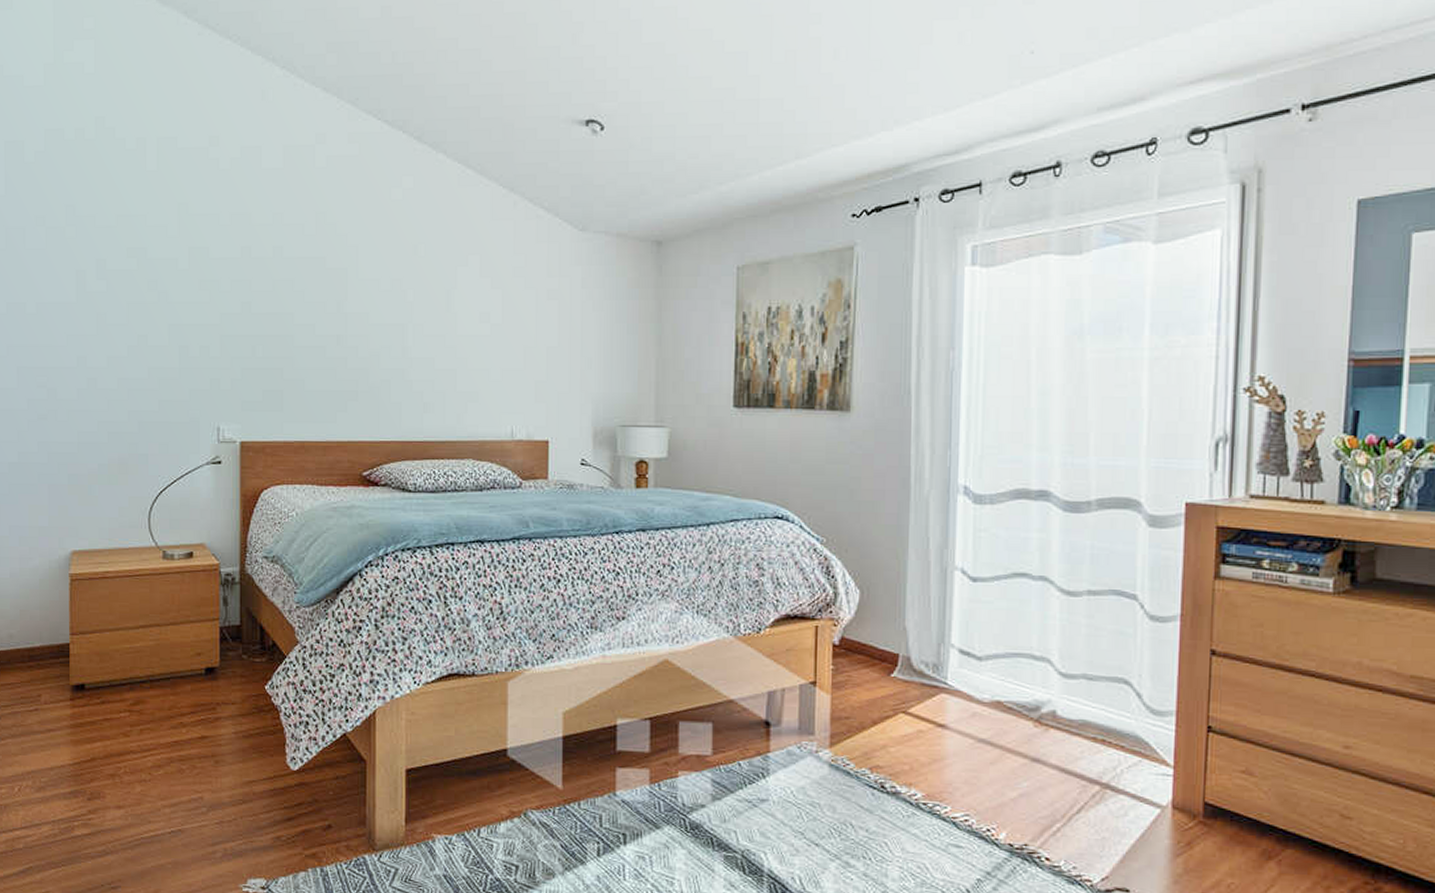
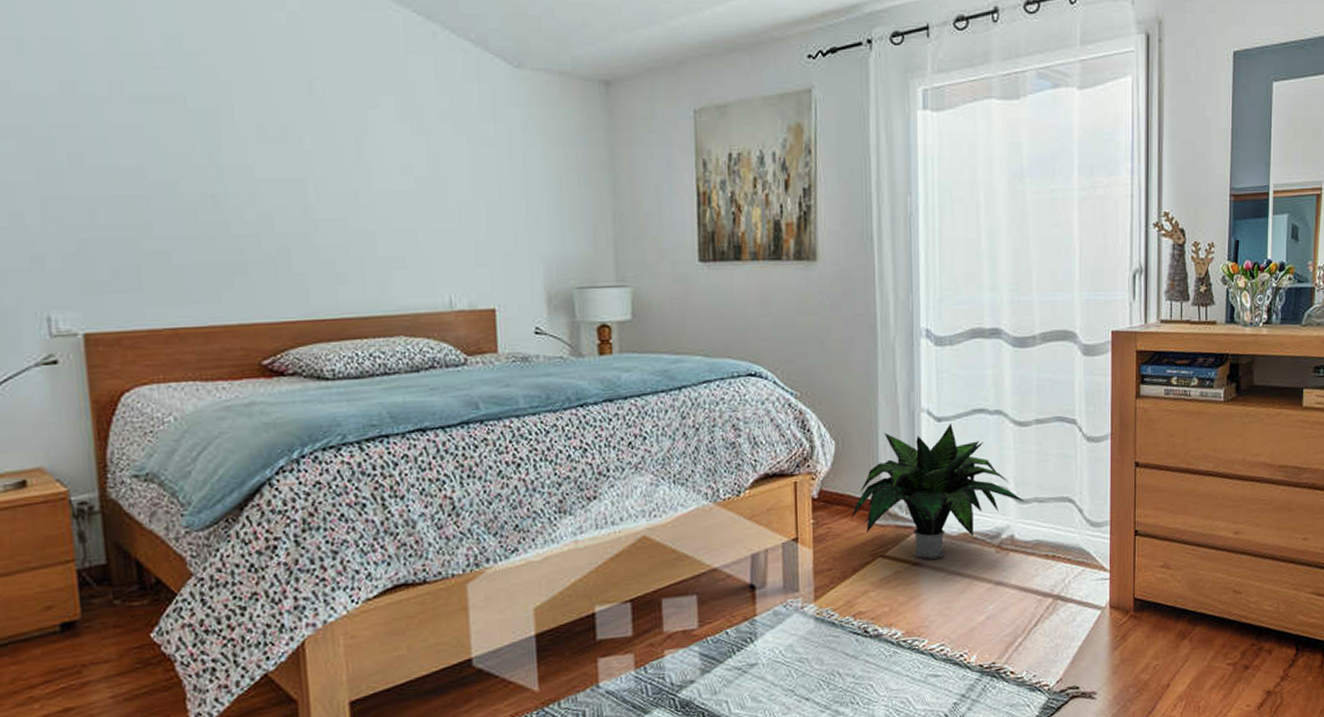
potted plant: none [872,584,1071,723] -> present [851,423,1025,560]

